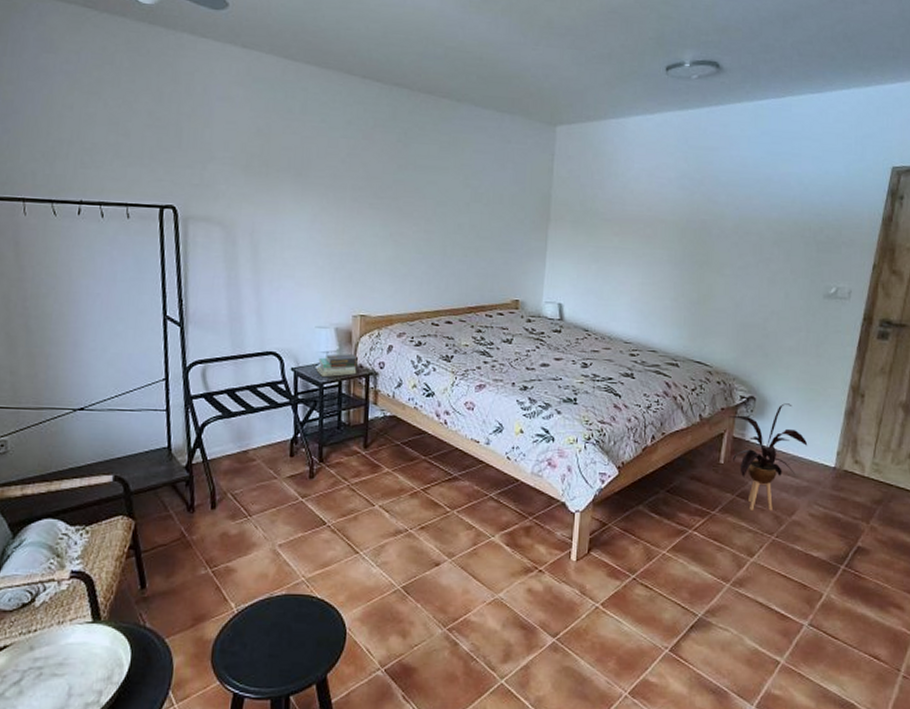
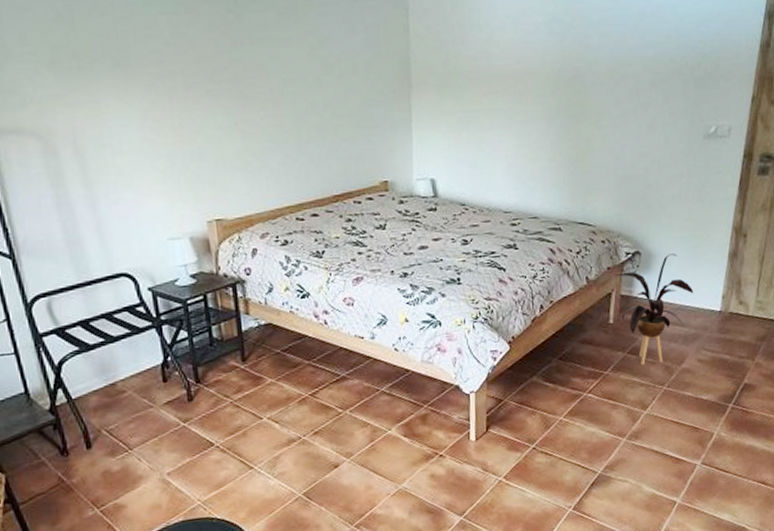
books: present [316,353,359,378] -> none [176,263,223,294]

